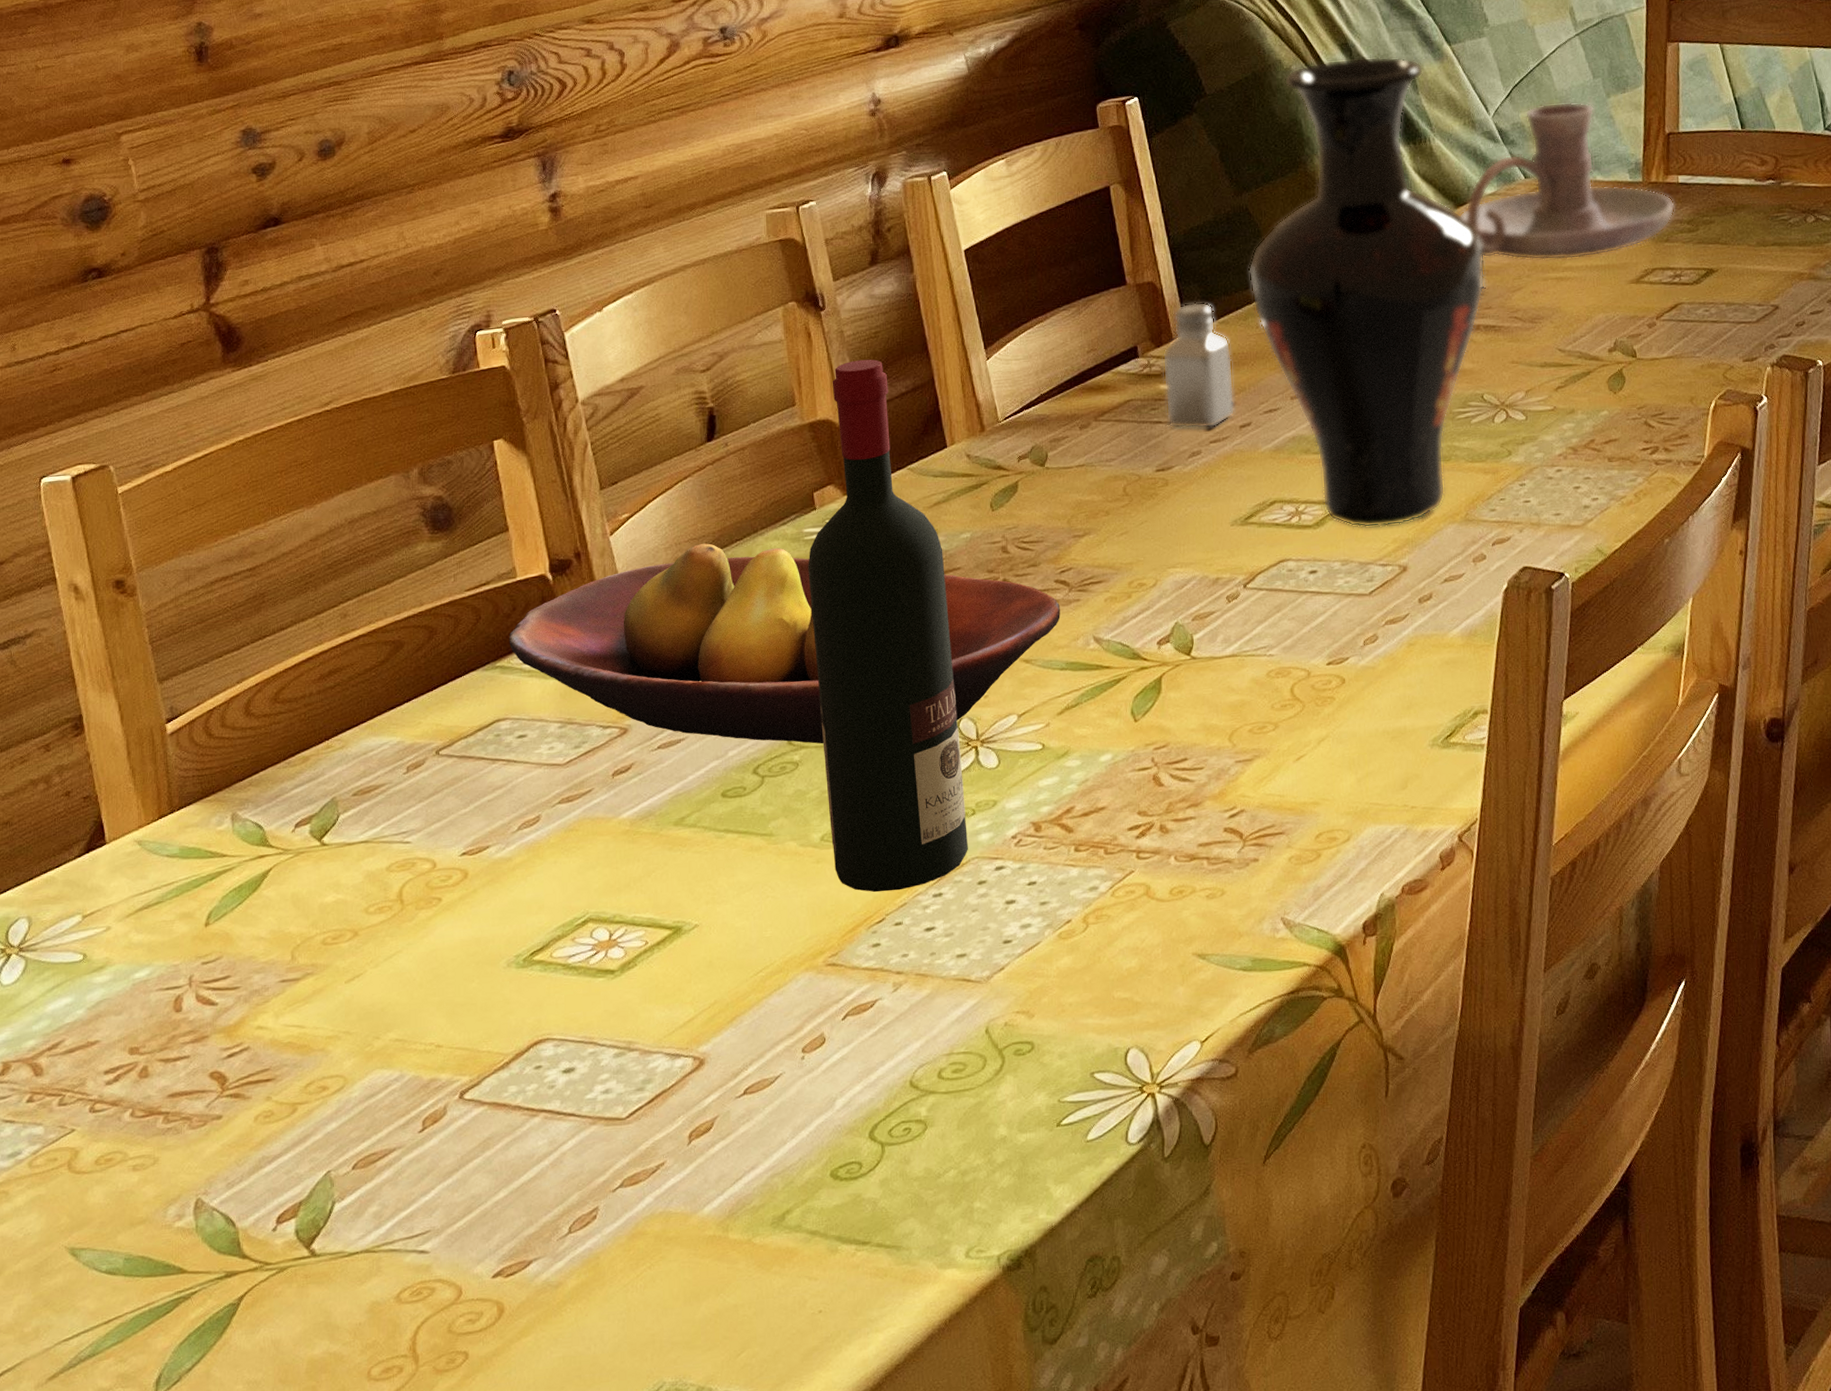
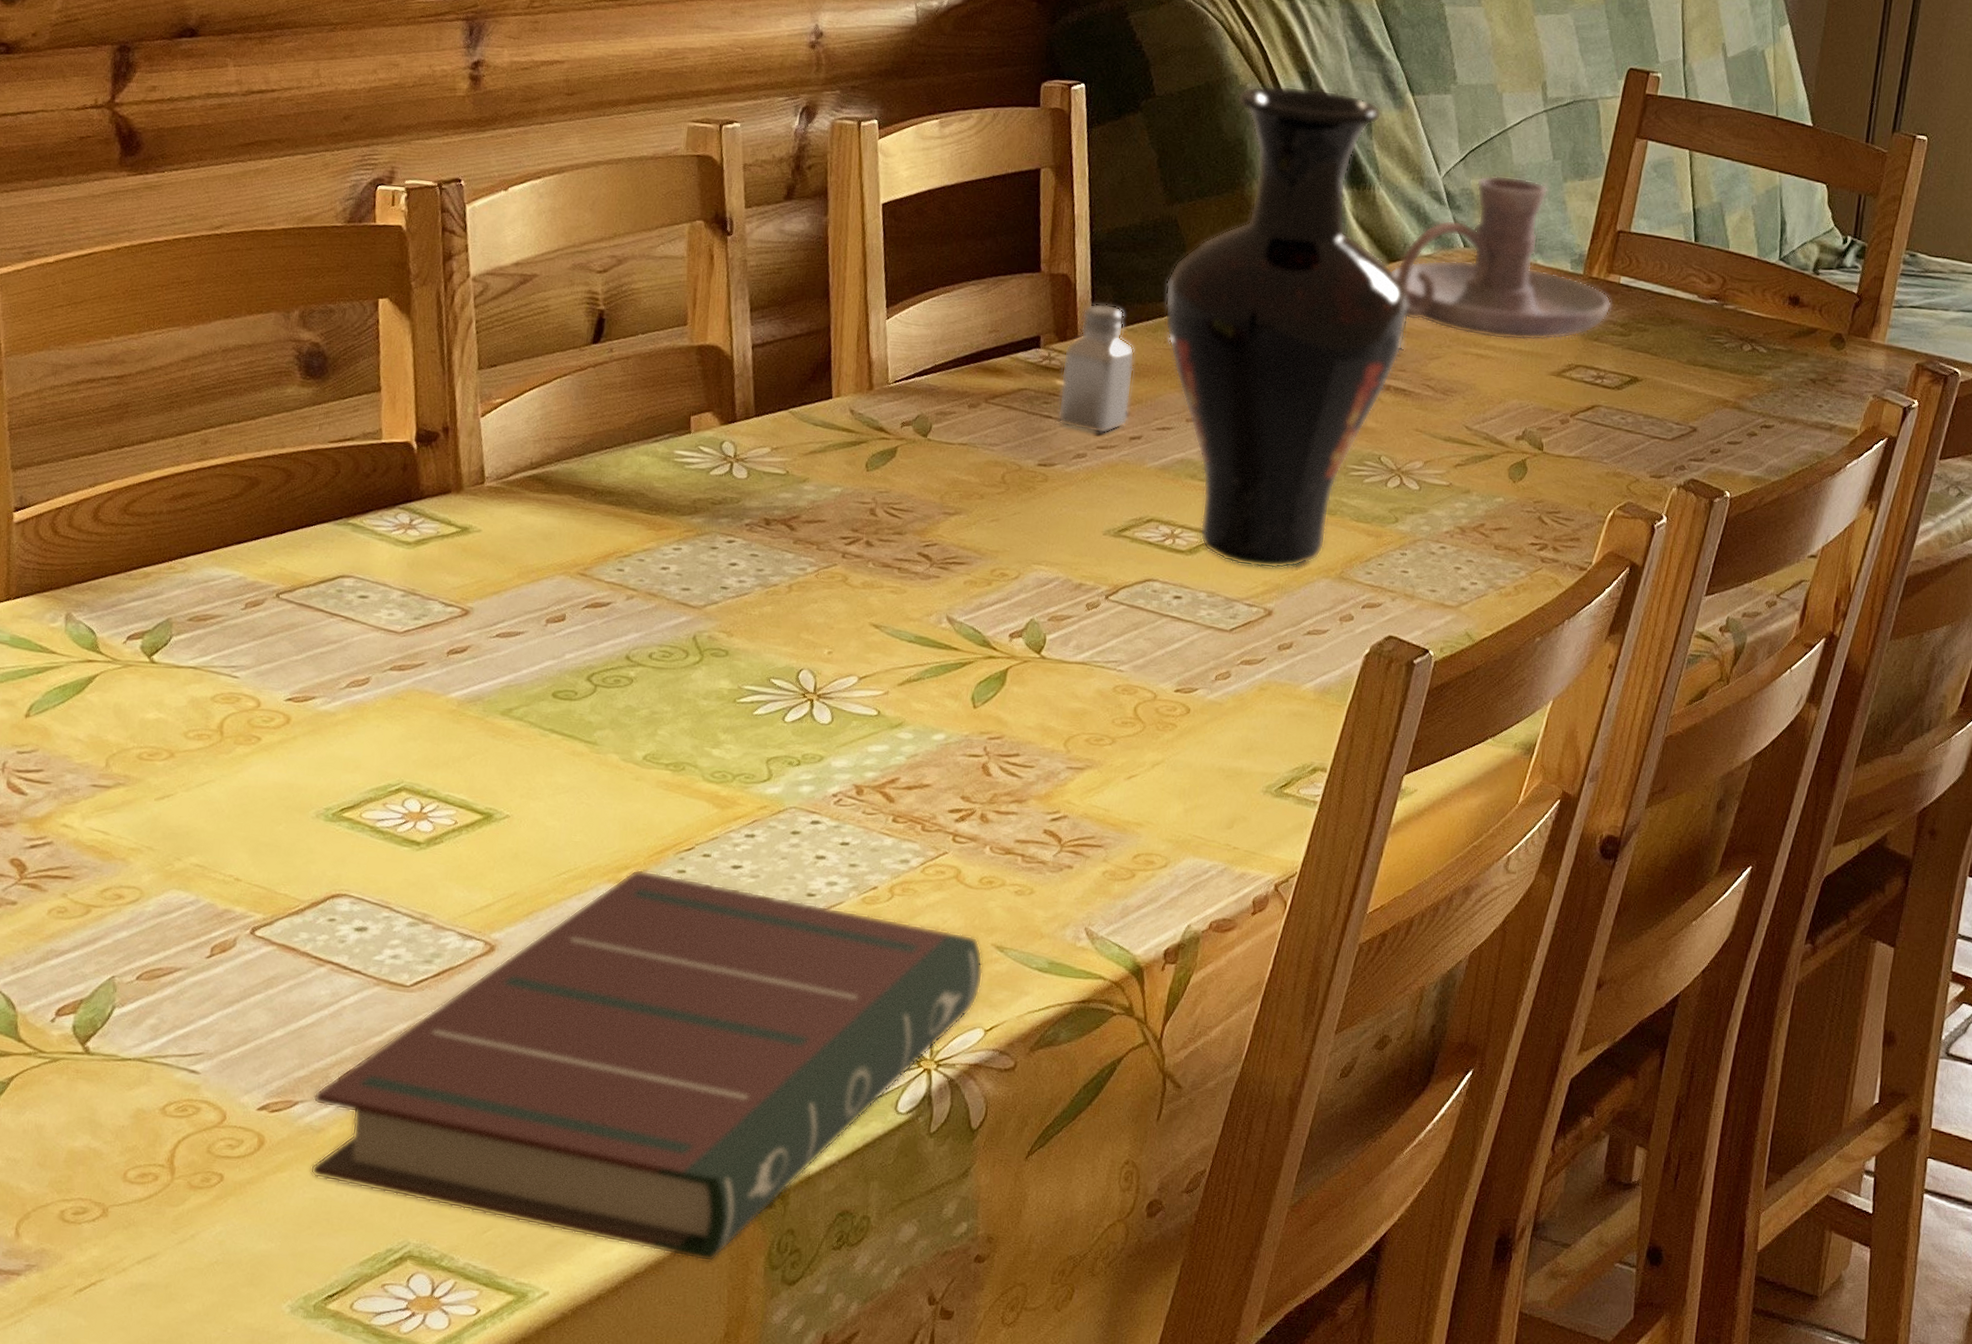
fruit bowl: present [509,543,1060,744] -> none [364,443,919,671]
book: none [546,949,1190,1338] -> present [309,869,984,1262]
wine bottle: present [808,359,968,892] -> none [652,292,811,824]

